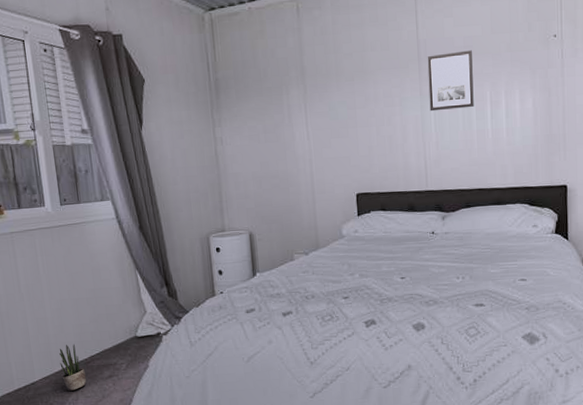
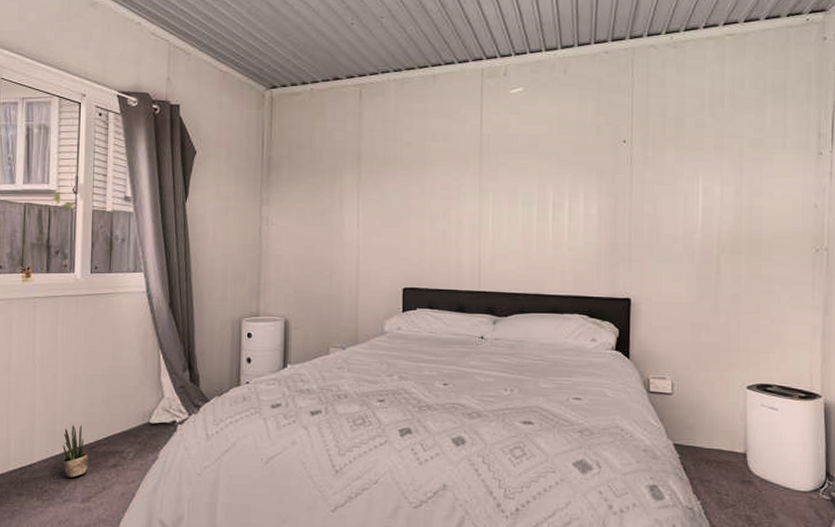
wall art: present [427,50,474,112] -> none [488,149,537,209]

